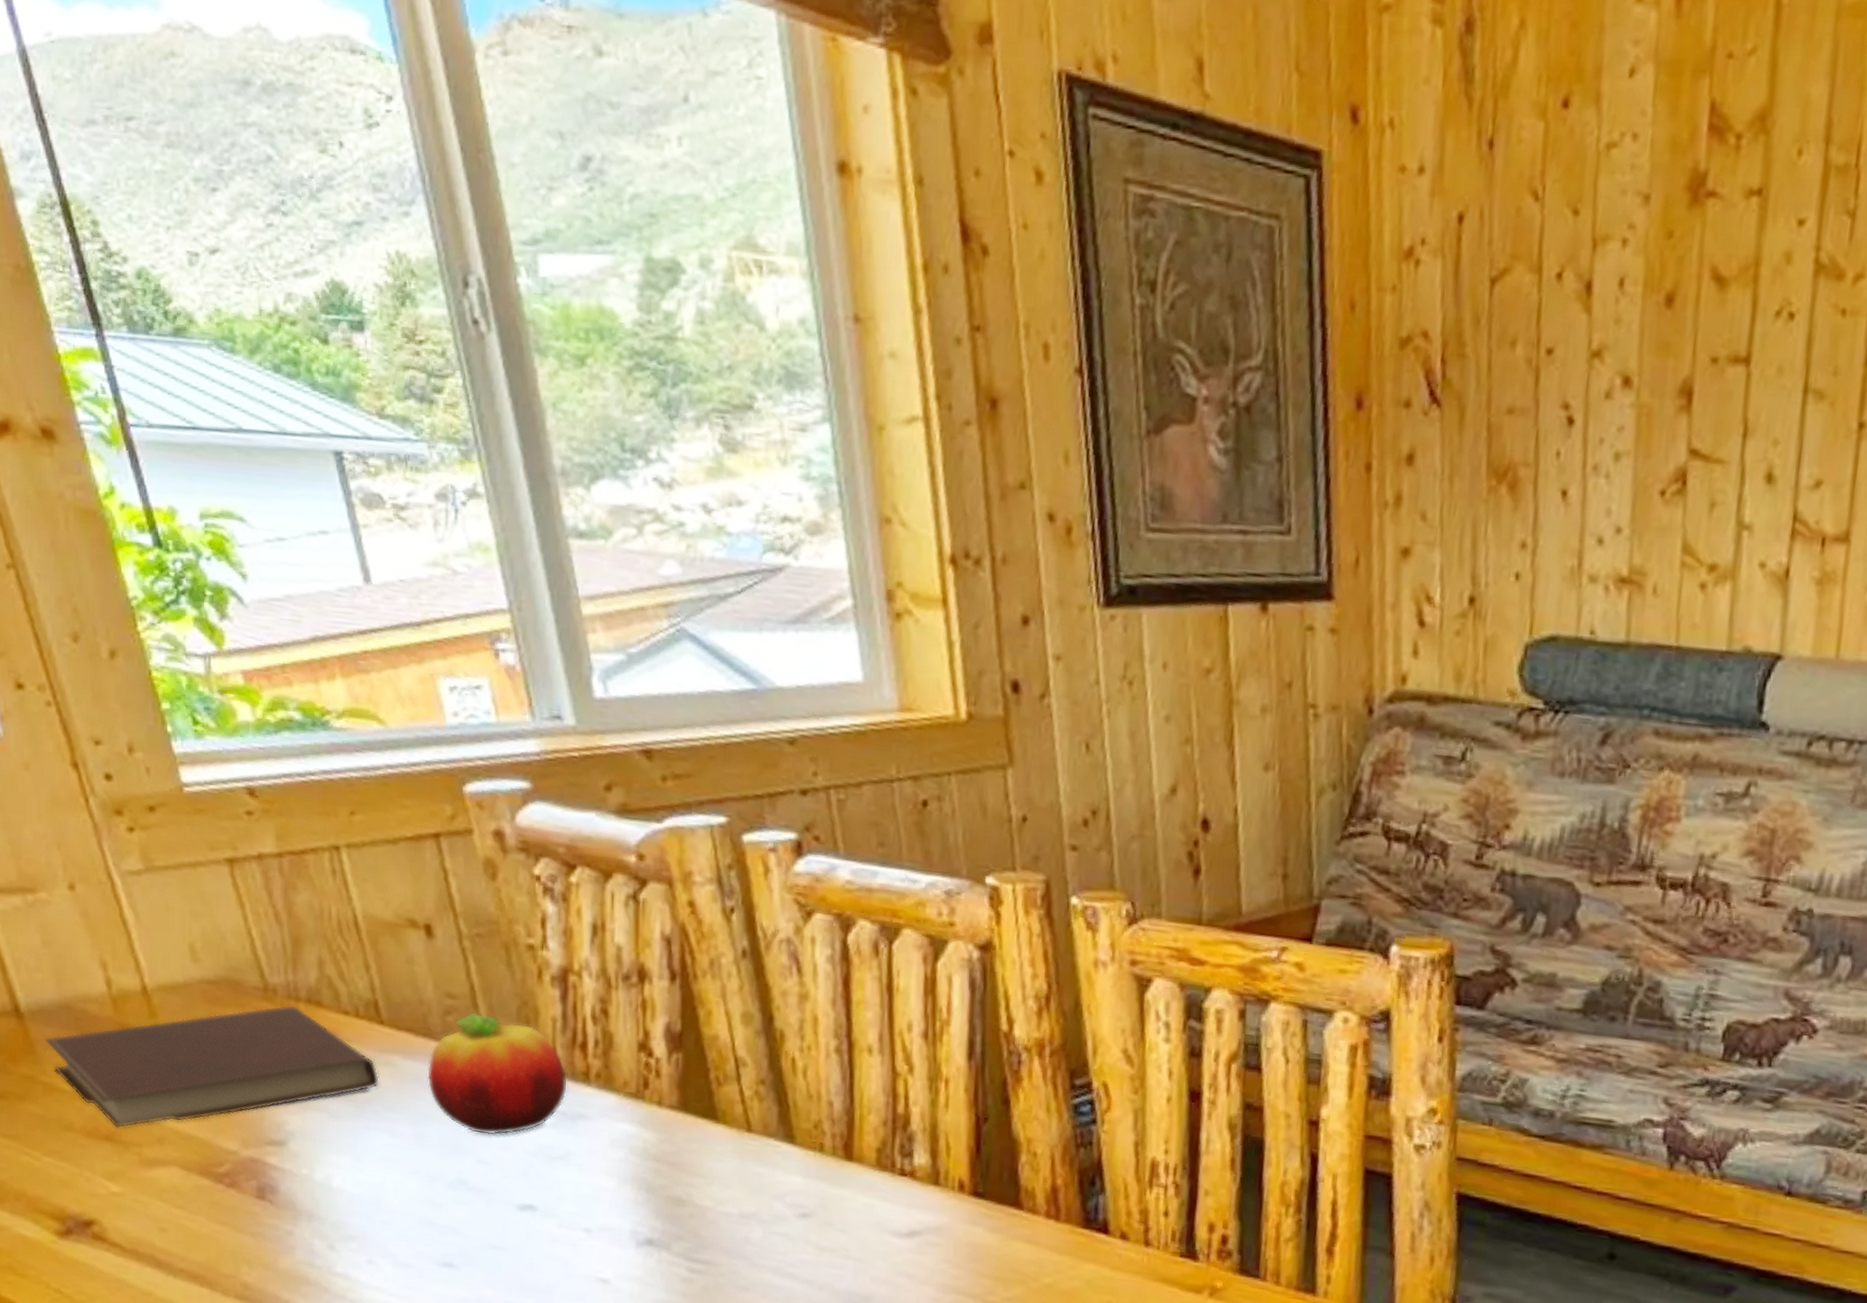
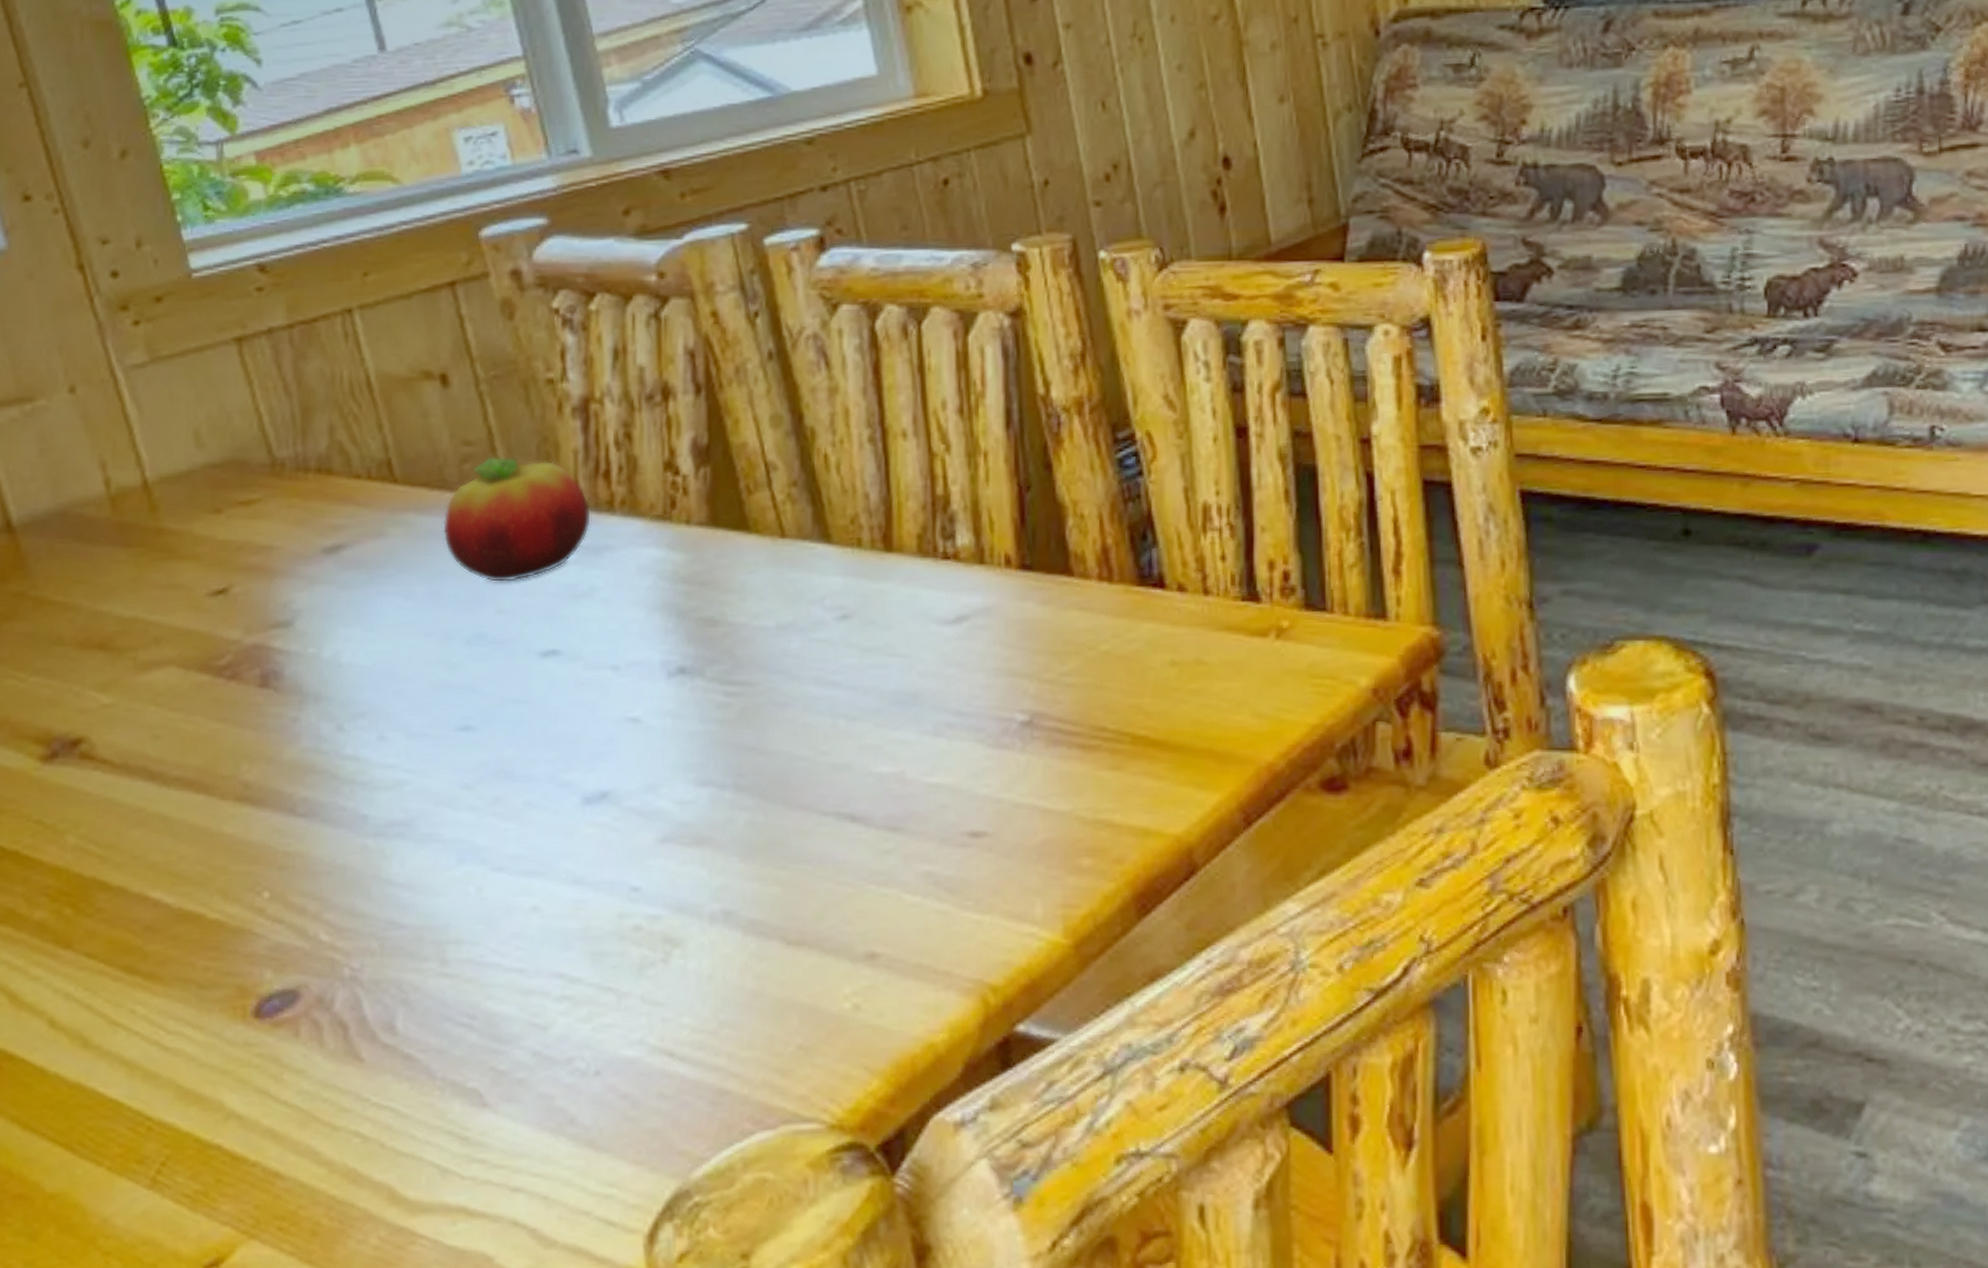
notebook: present [44,1004,379,1129] -> none [36,477,392,635]

